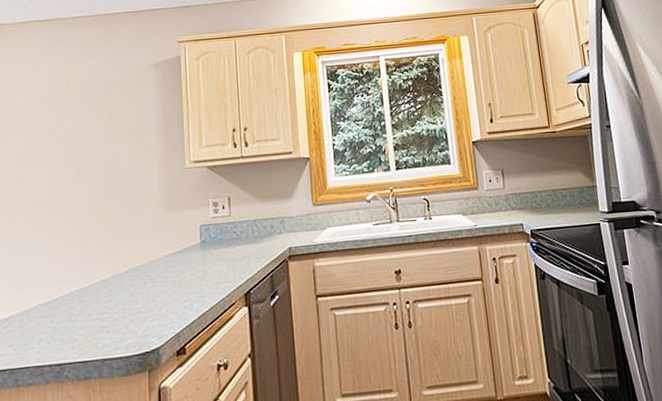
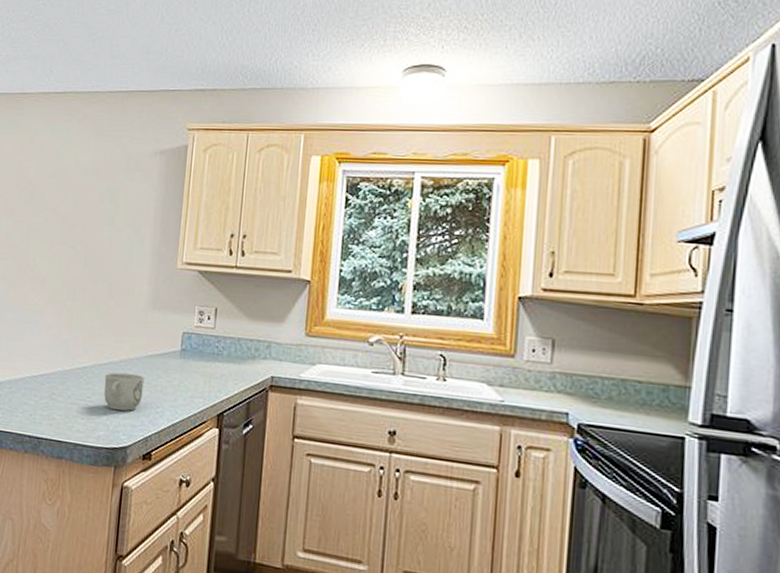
mug: none [126,275,169,315] -> present [104,372,144,411]

